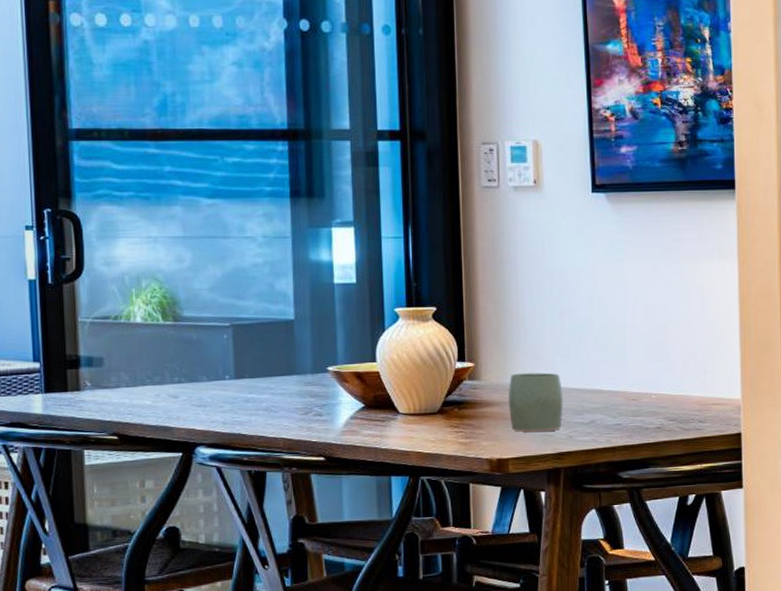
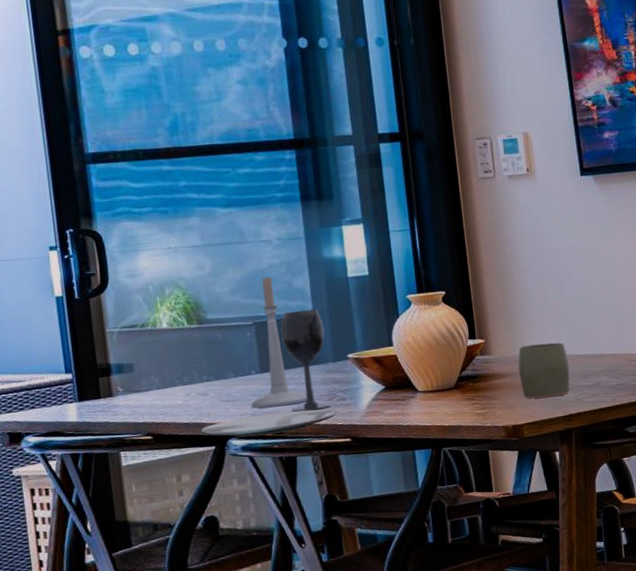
plate: none [168,422,311,447] -> present [200,409,336,438]
candlestick: none [223,275,281,417] -> present [251,275,307,408]
wine glass: none [259,315,306,424] -> present [281,309,330,412]

